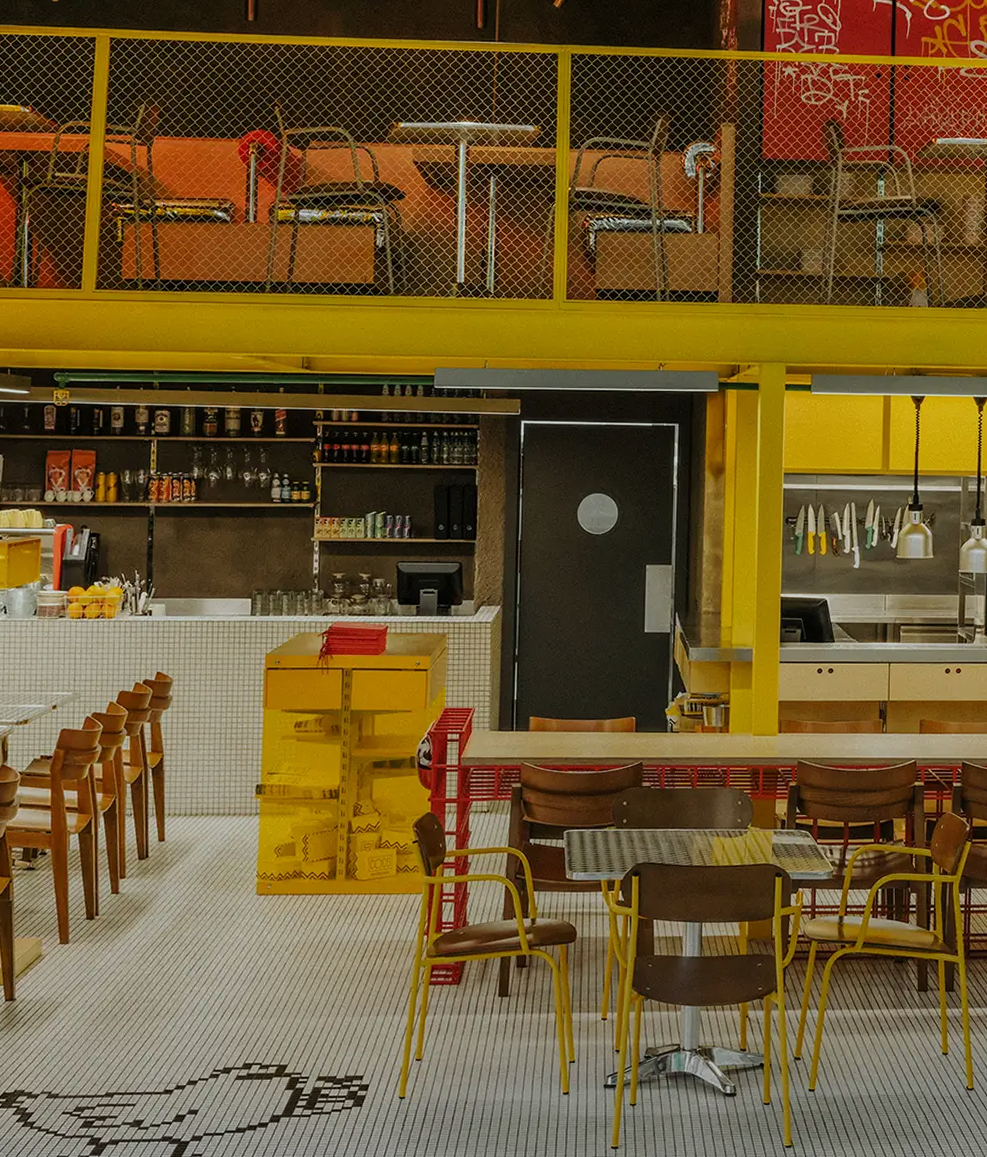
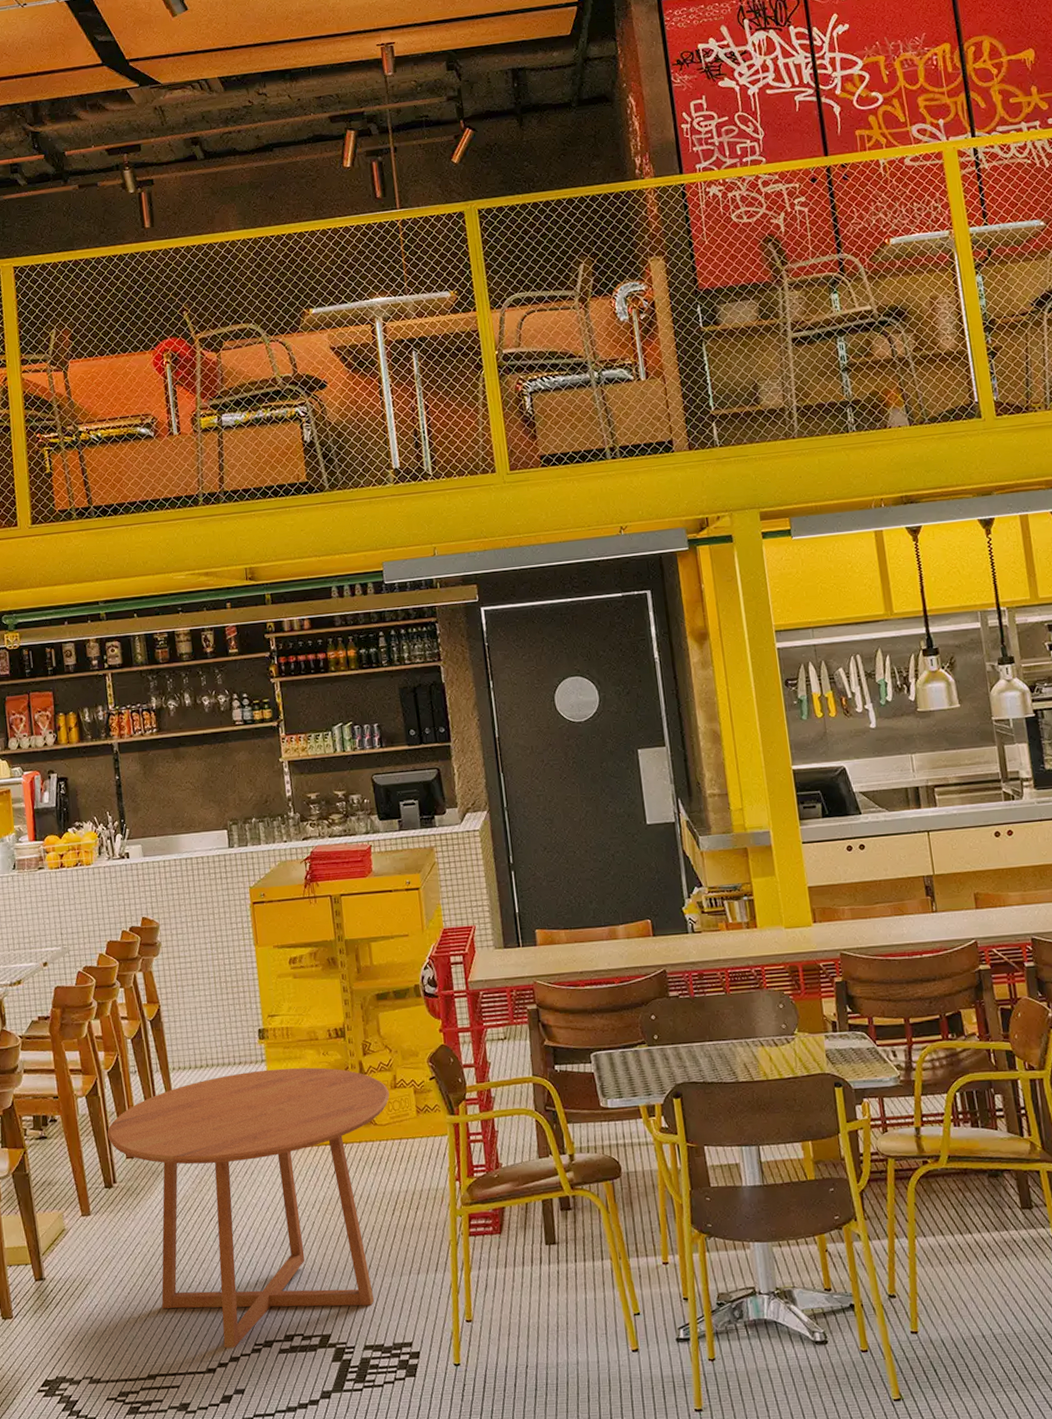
dining table: none [95,822,373,1072] -> present [107,1067,390,1348]

